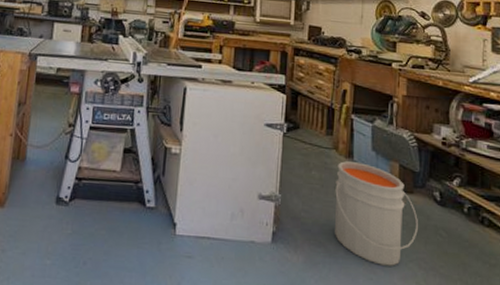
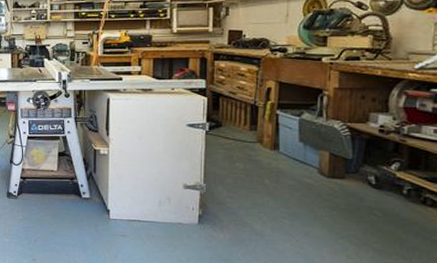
bucket: present [334,161,418,266] -> none [259,153,350,242]

